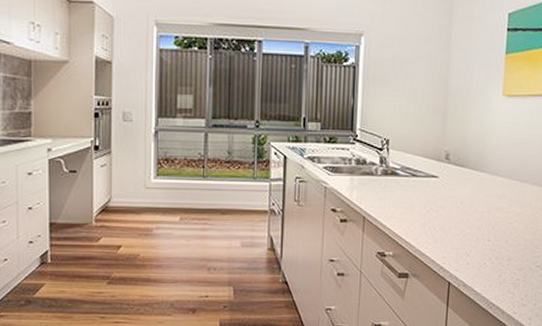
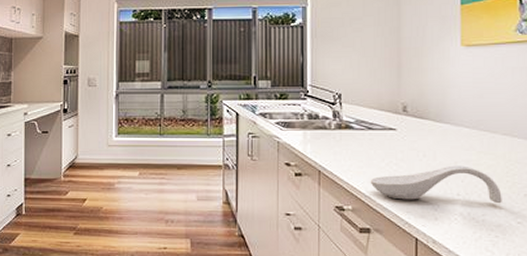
spoon rest: none [411,213,526,249] -> present [370,165,502,204]

